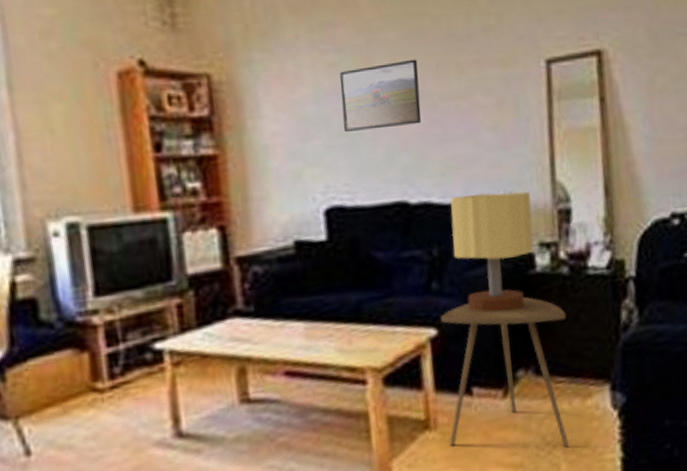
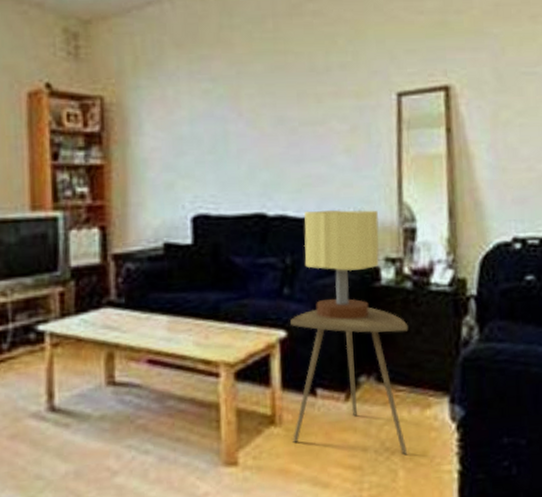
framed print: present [340,59,422,132] -> none [212,89,282,150]

